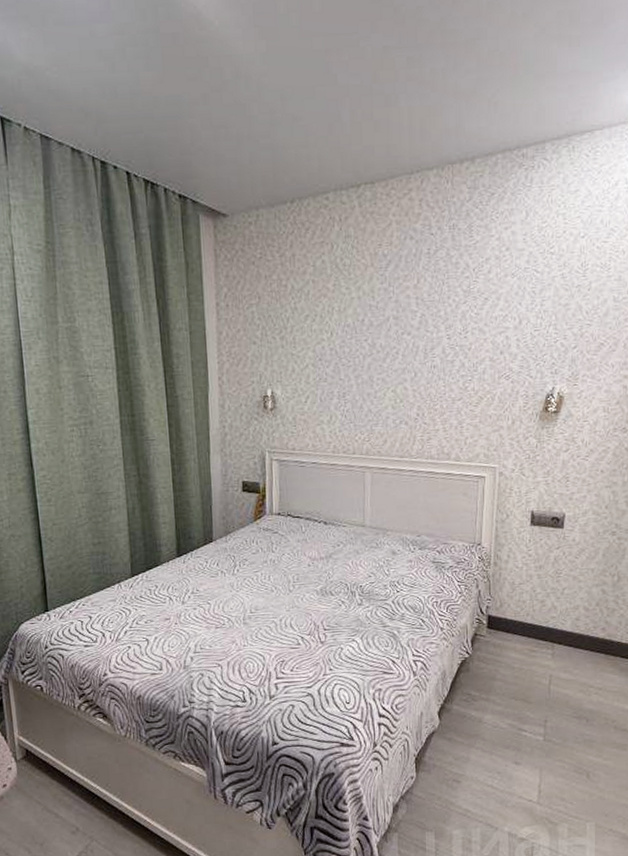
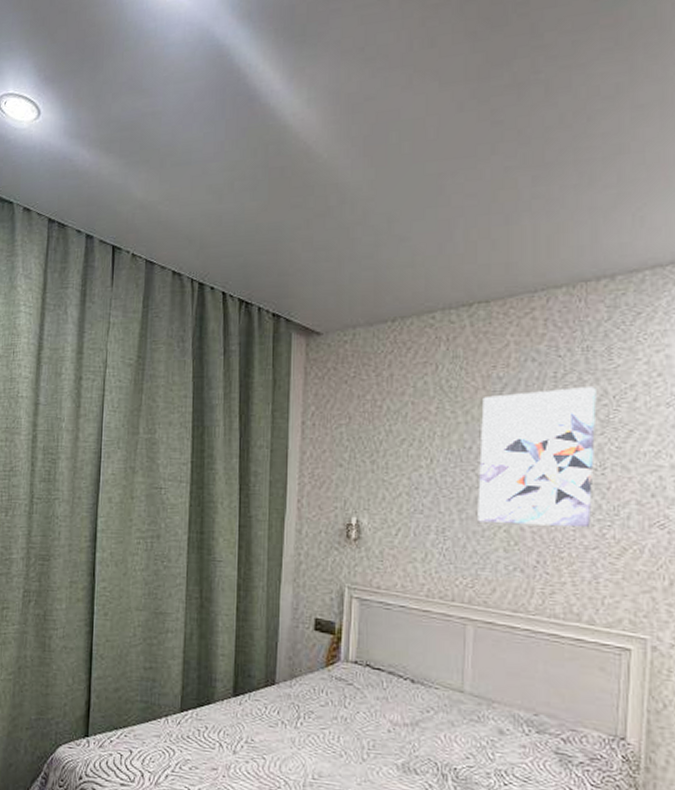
wall art: none [370,261,461,385] -> present [478,387,597,528]

